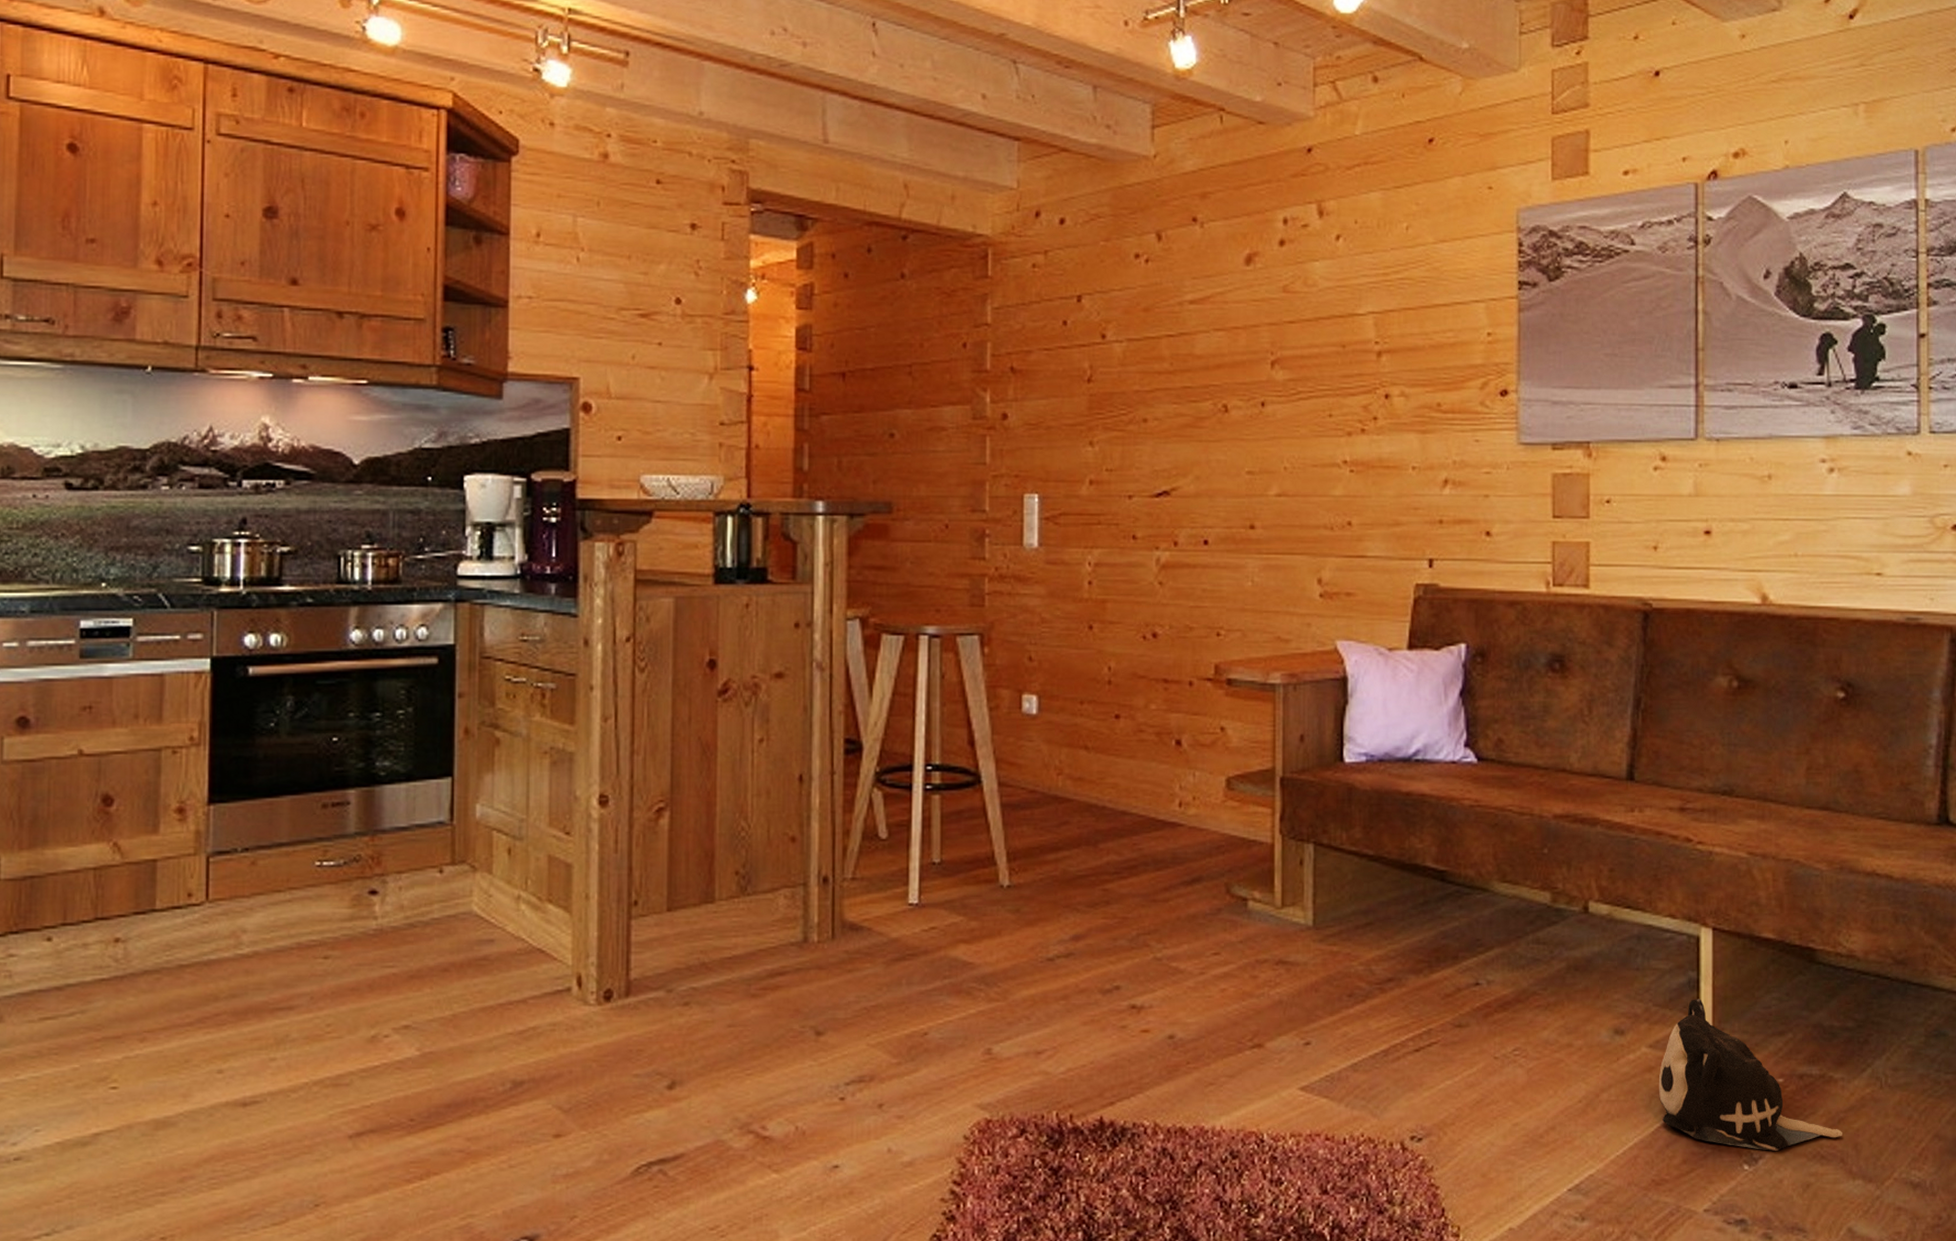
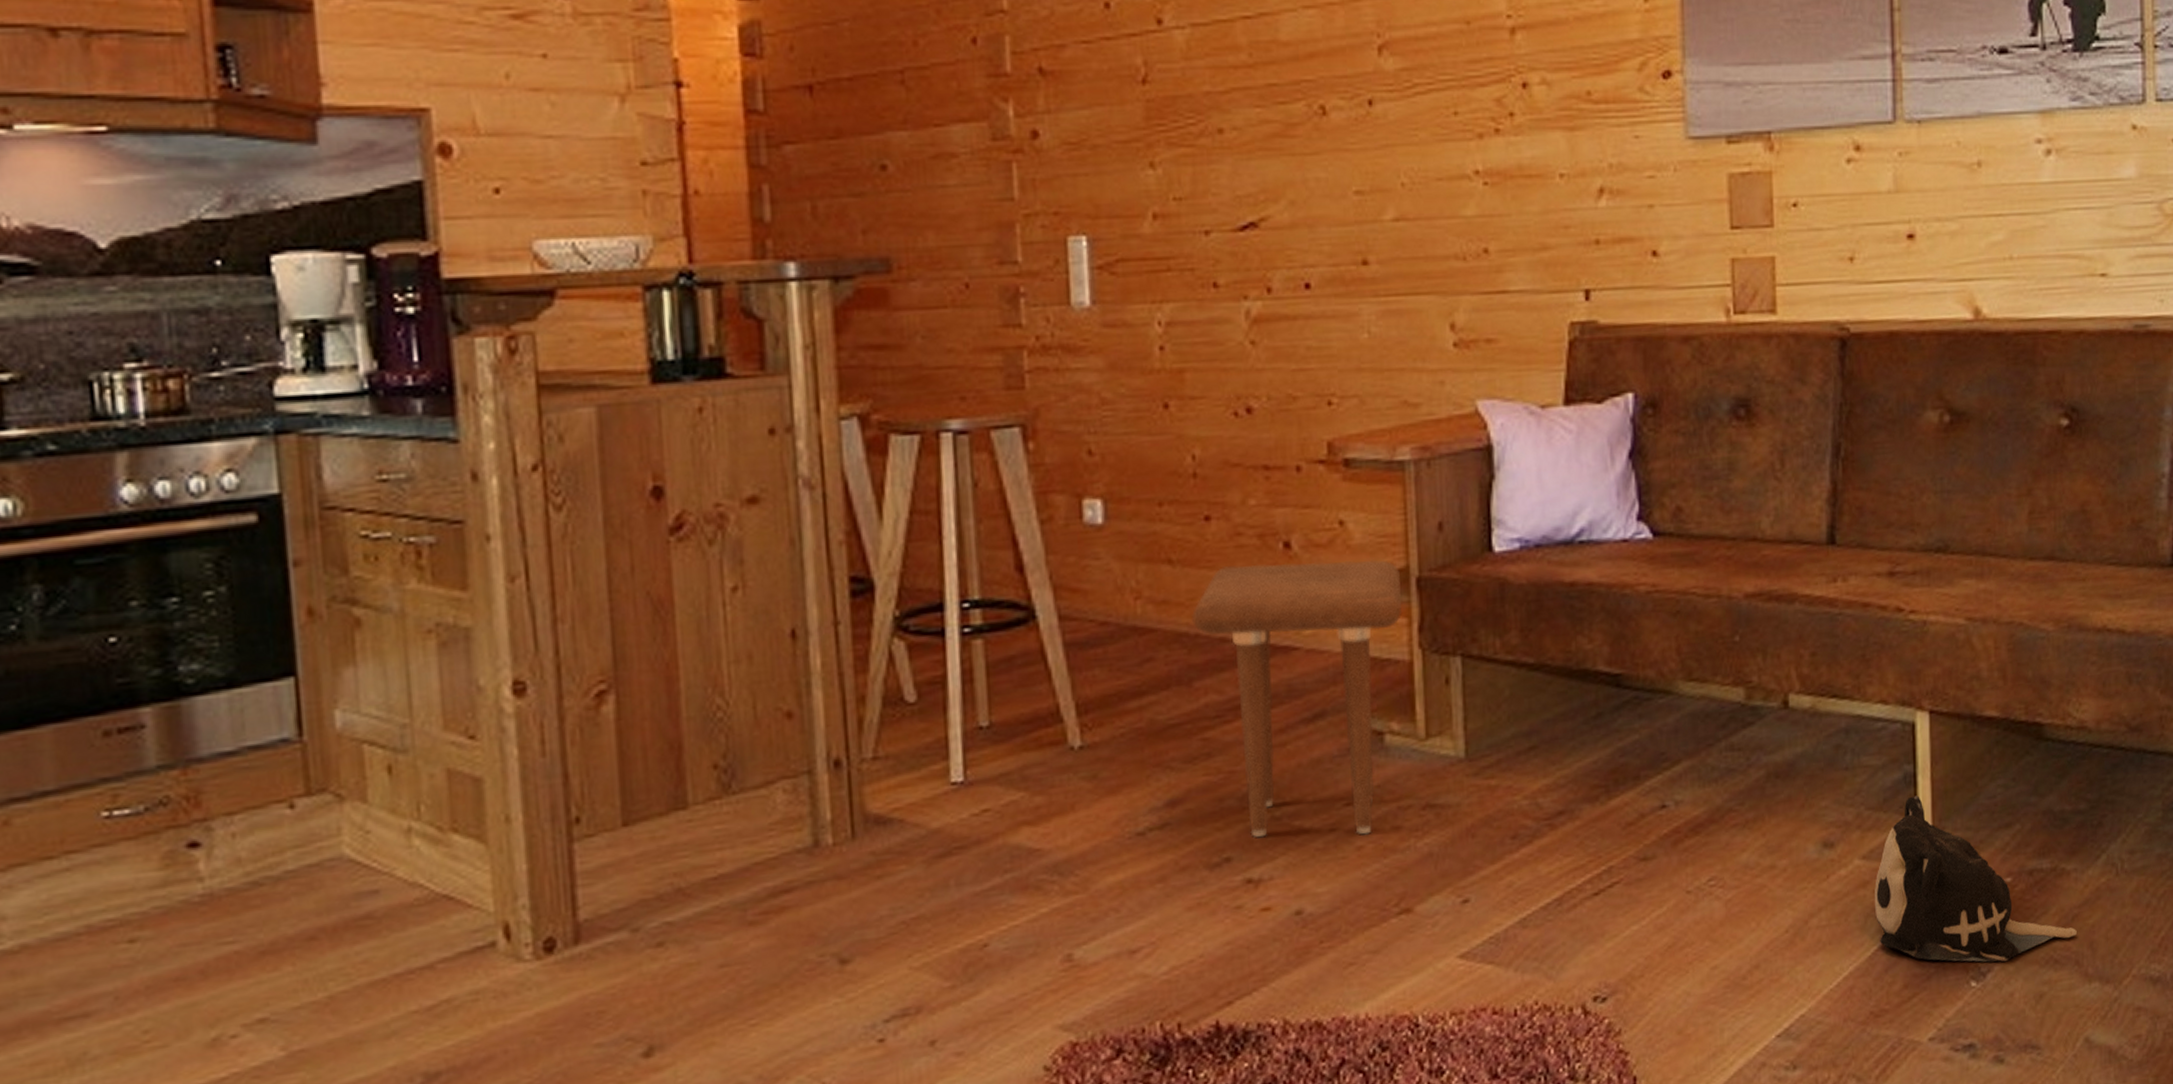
side table: none [1101,755,1268,980] -> present [1192,559,1403,838]

